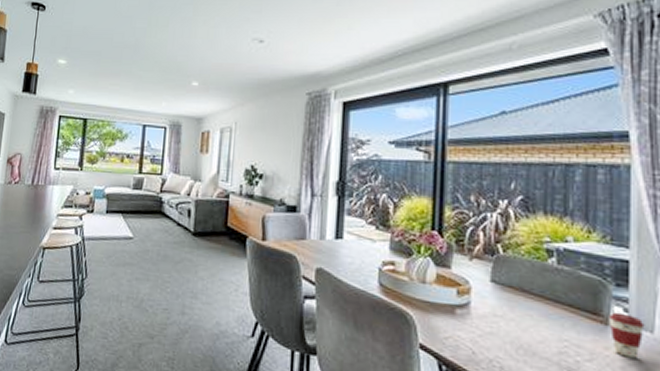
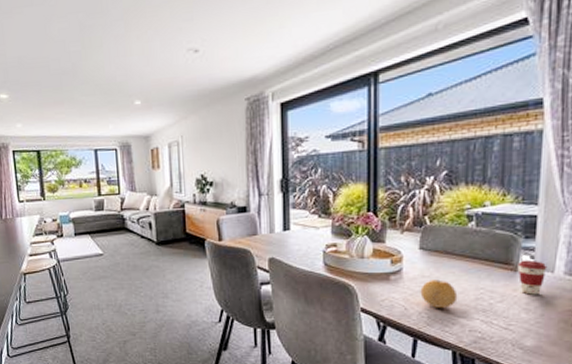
fruit: none [491,320,537,359] -> present [420,279,458,308]

